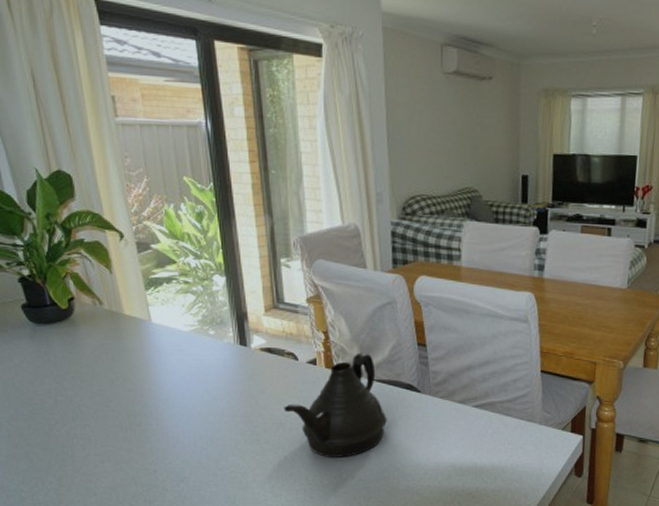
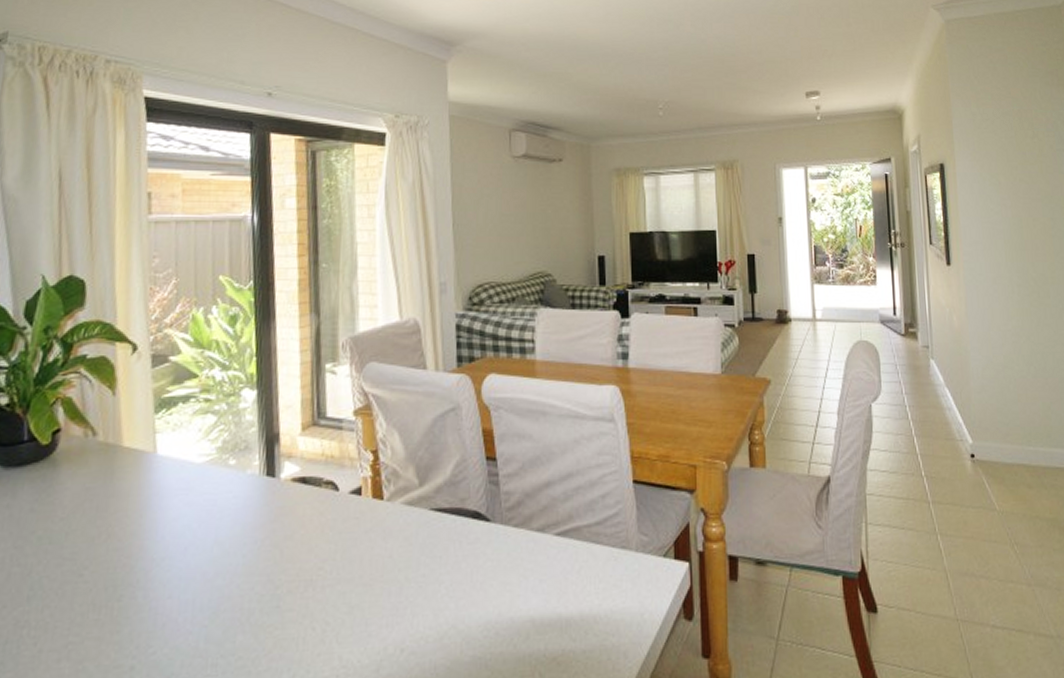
teapot: present [284,352,387,458] -> none [316,474,448,624]

